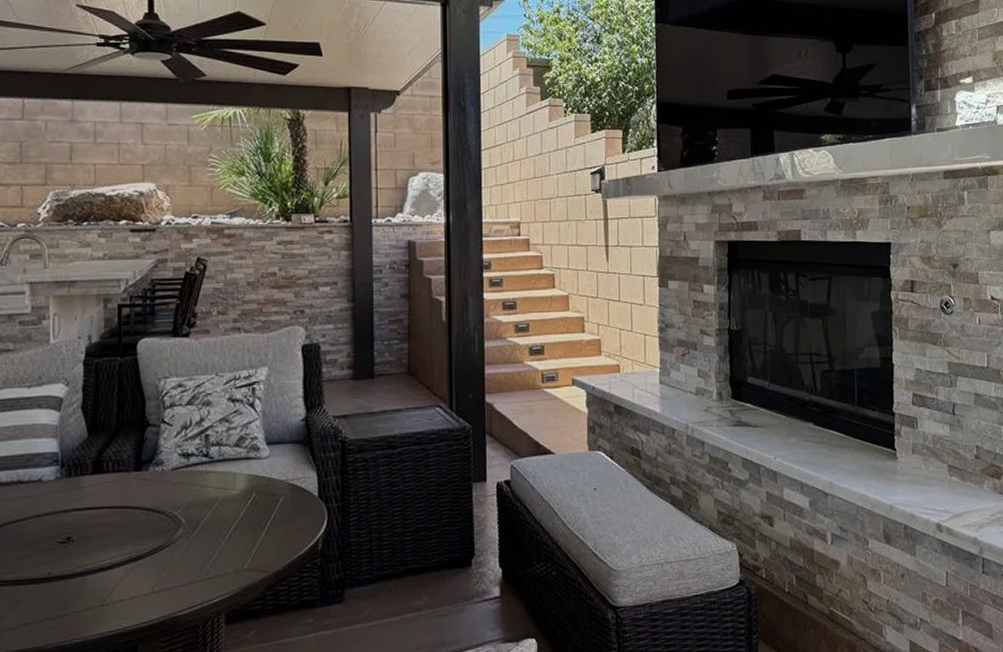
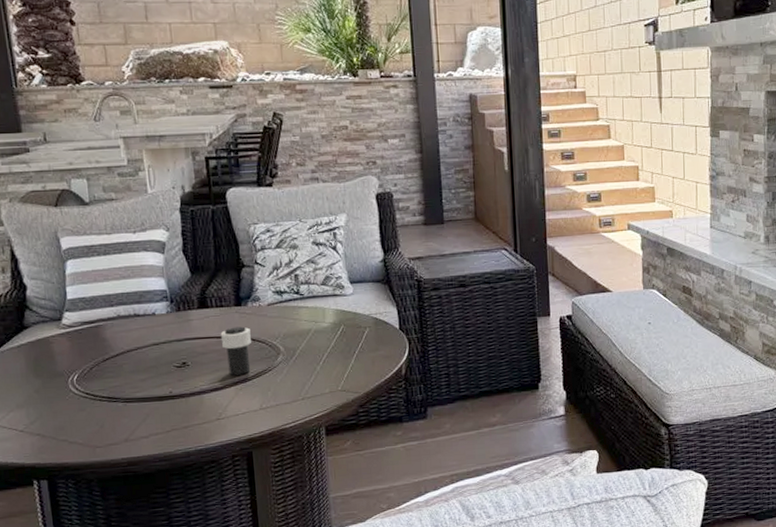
cup: none [114,494,149,553] -> present [220,326,251,376]

